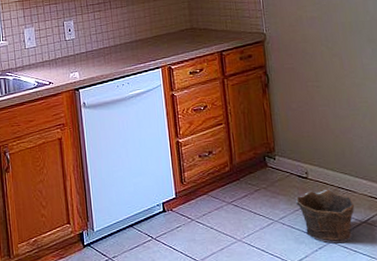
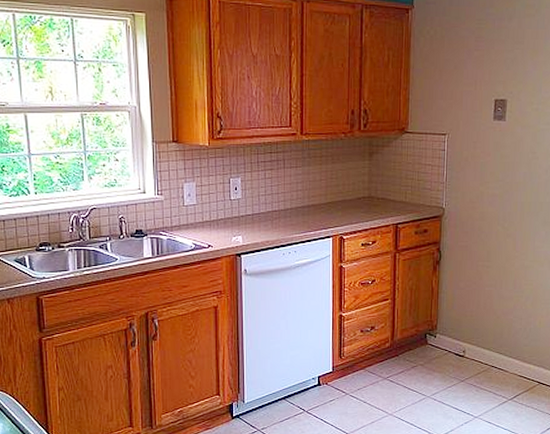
clay pot: present [295,189,354,244] -> none [449,367,503,419]

